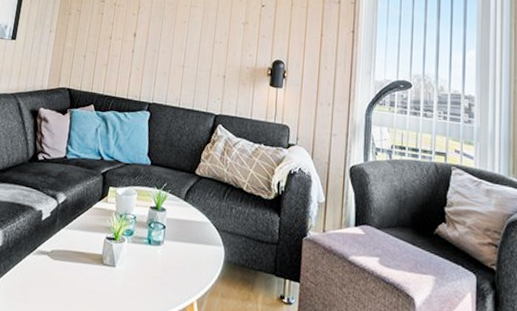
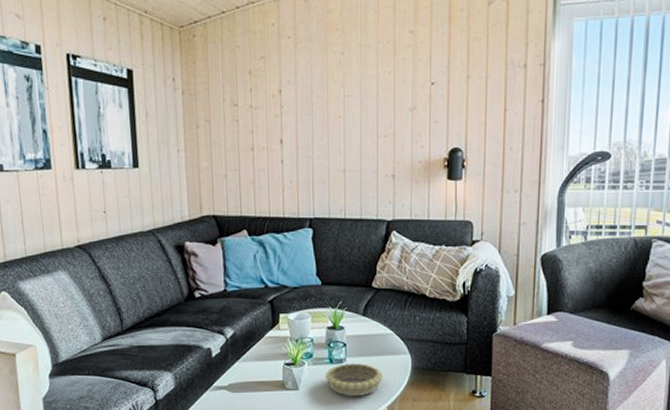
decorative bowl: none [141,246,197,284] -> present [325,363,384,396]

